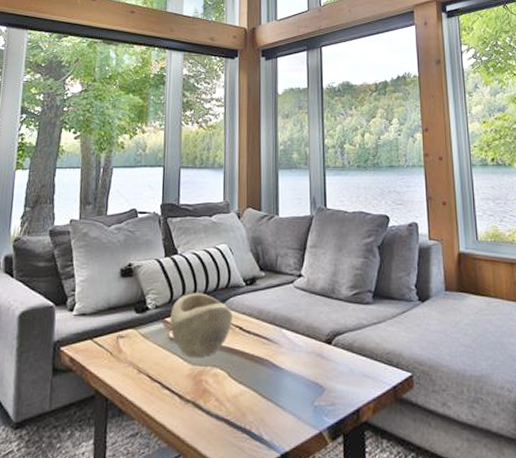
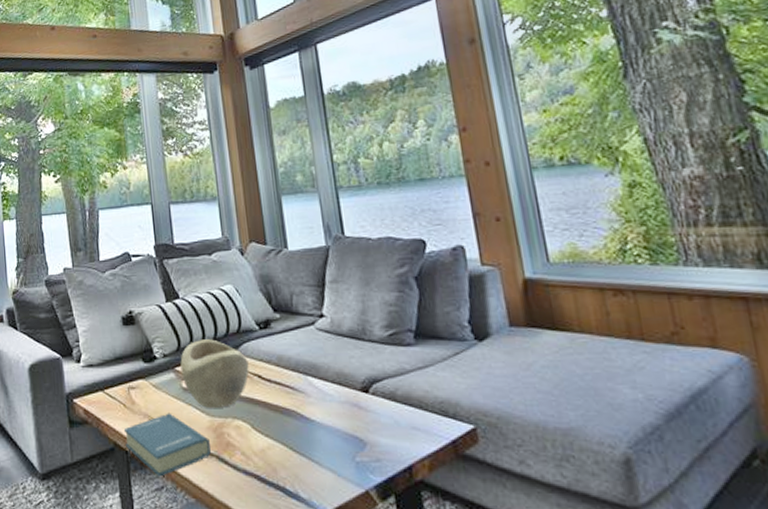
book: none [107,361,188,423] -> present [124,413,211,477]

